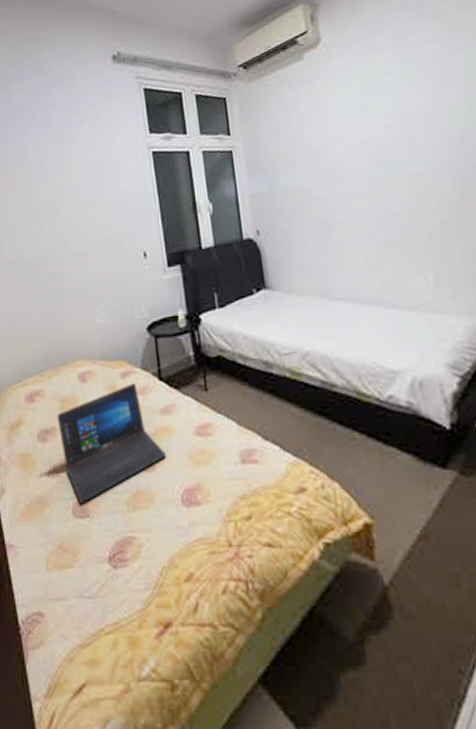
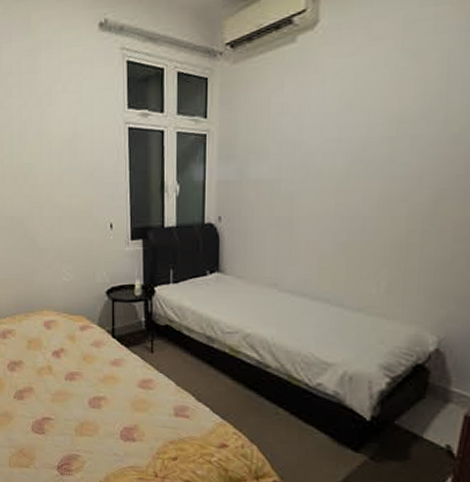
laptop: present [57,383,167,503] -> none [24,336,112,423]

